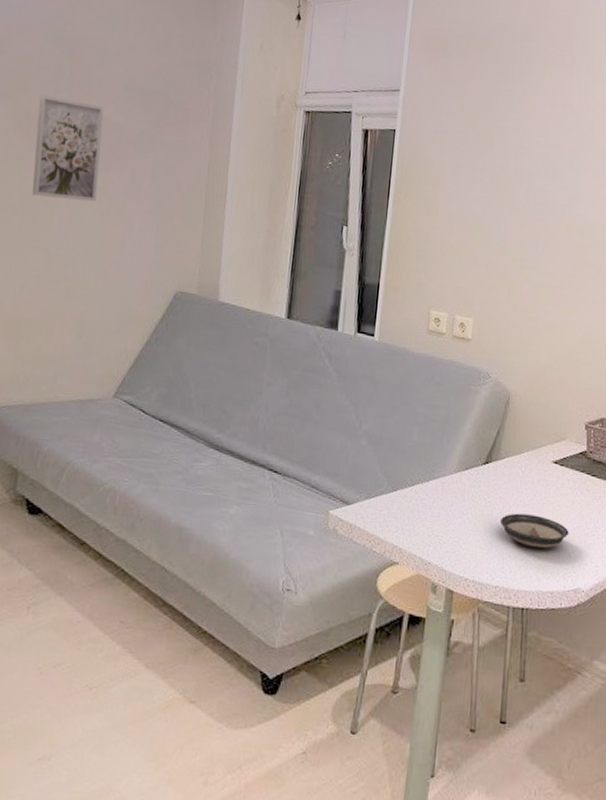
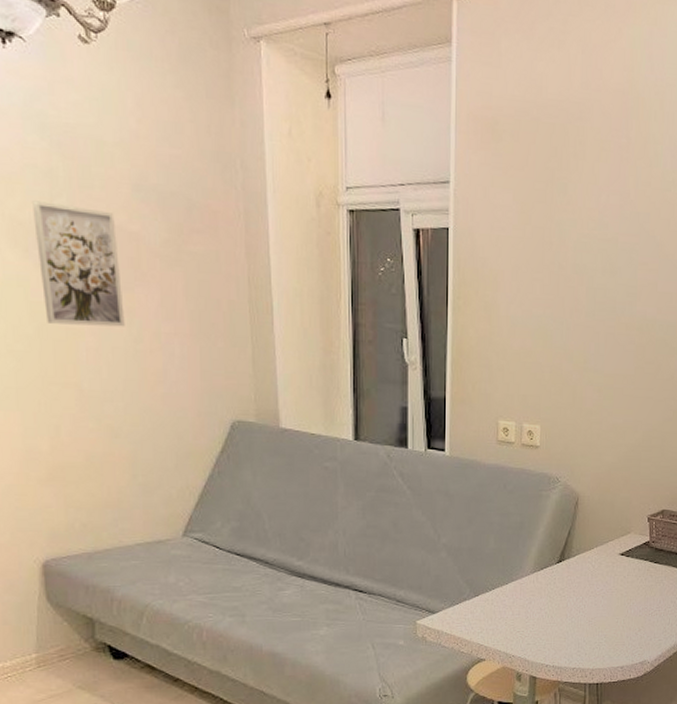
saucer: present [499,513,569,549] -> none [574,603,636,631]

